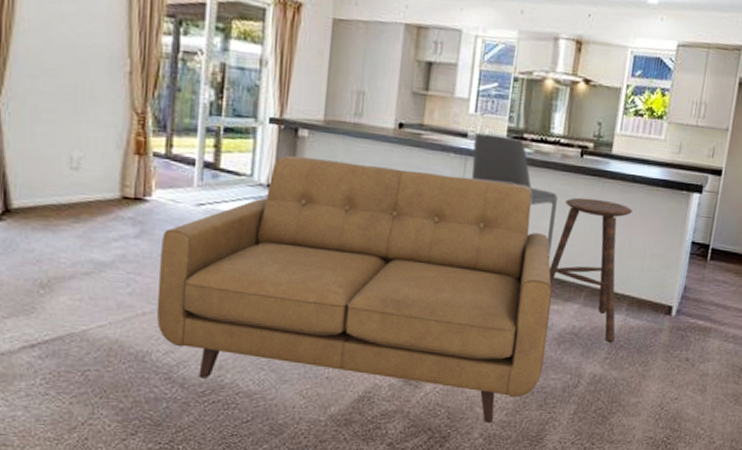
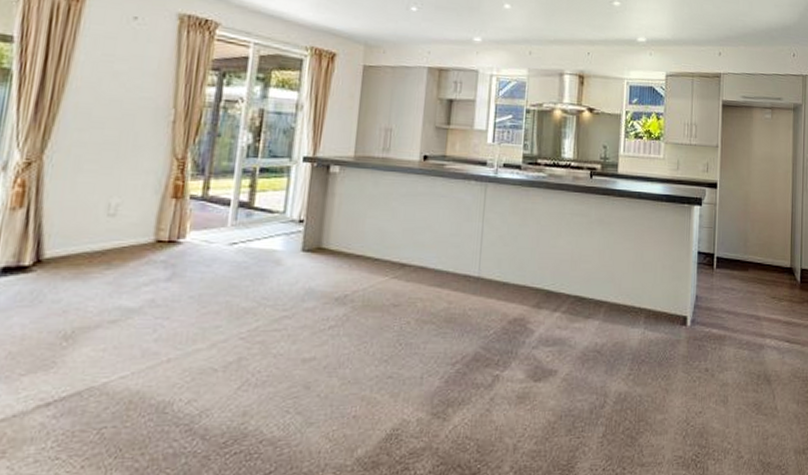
sofa: present [156,155,552,423] -> none [182,191,573,454]
bar stool: present [472,133,558,257] -> none [492,161,572,275]
bar stool: present [549,197,633,343] -> none [568,216,641,358]

